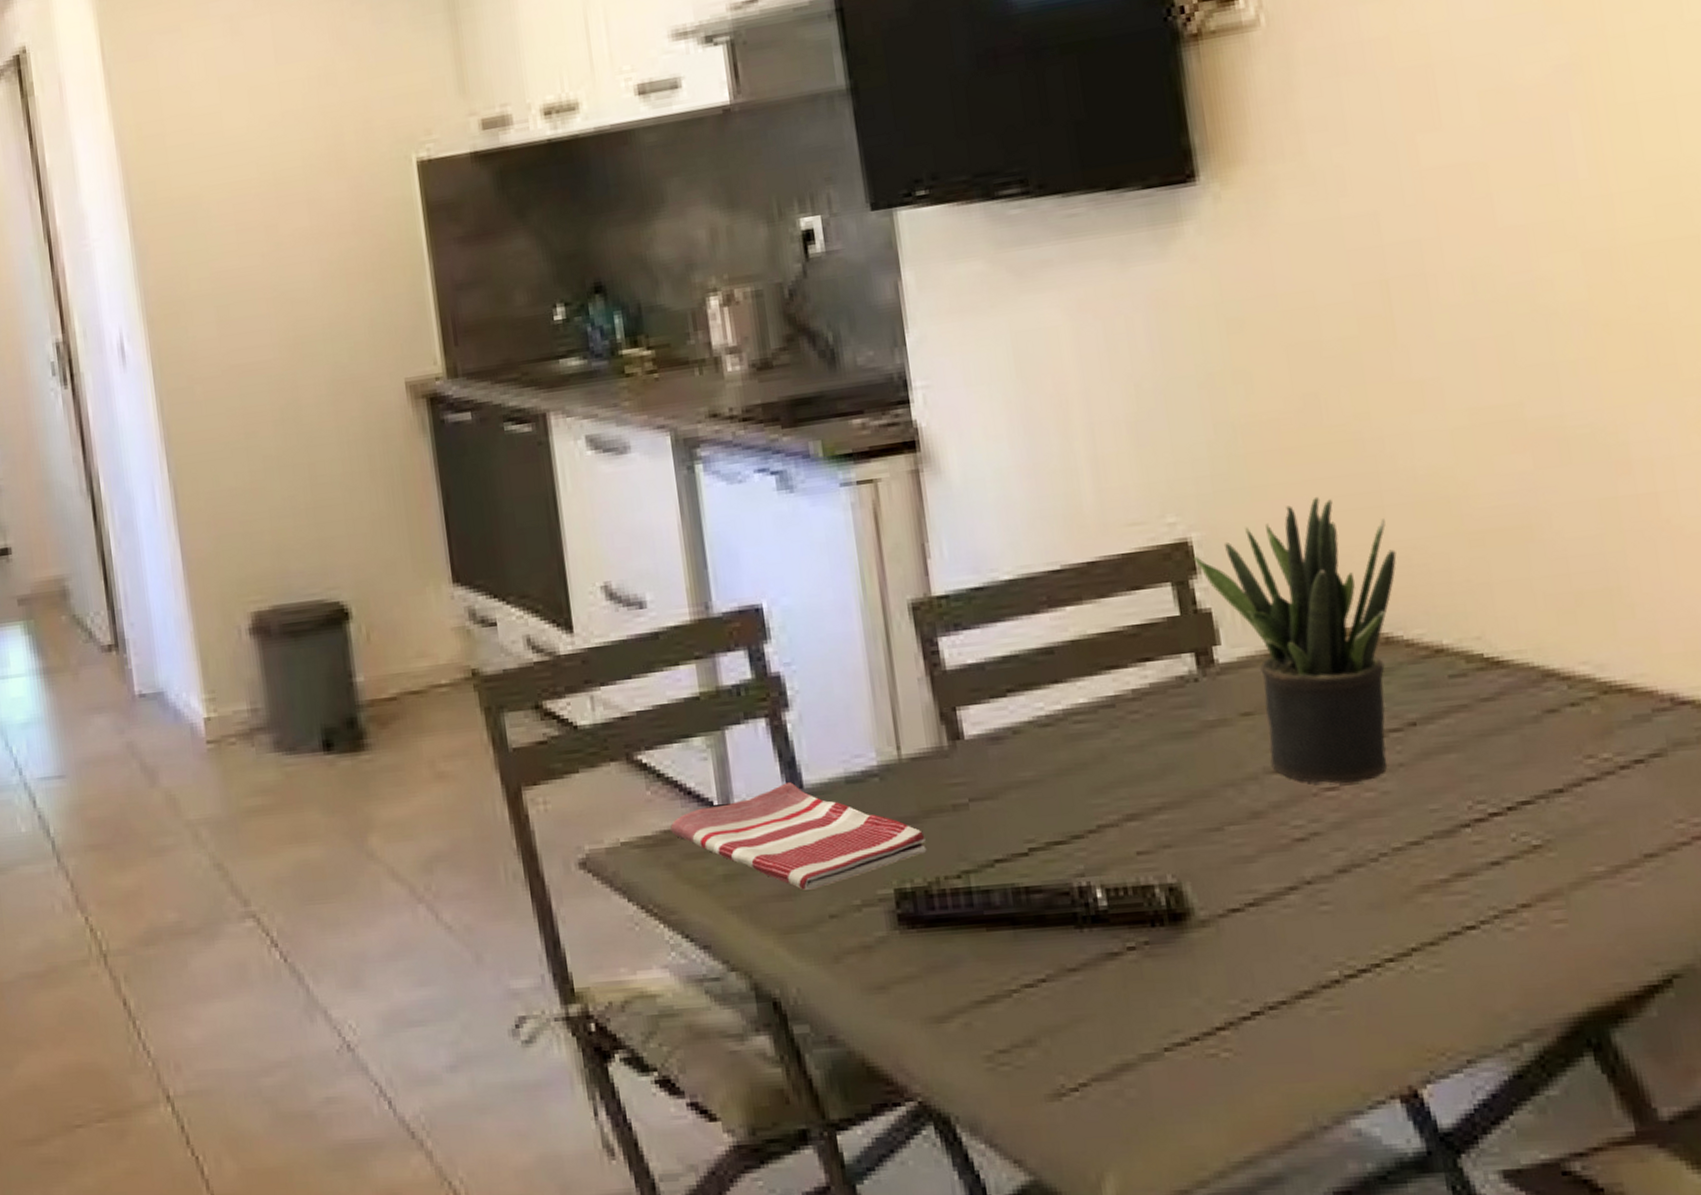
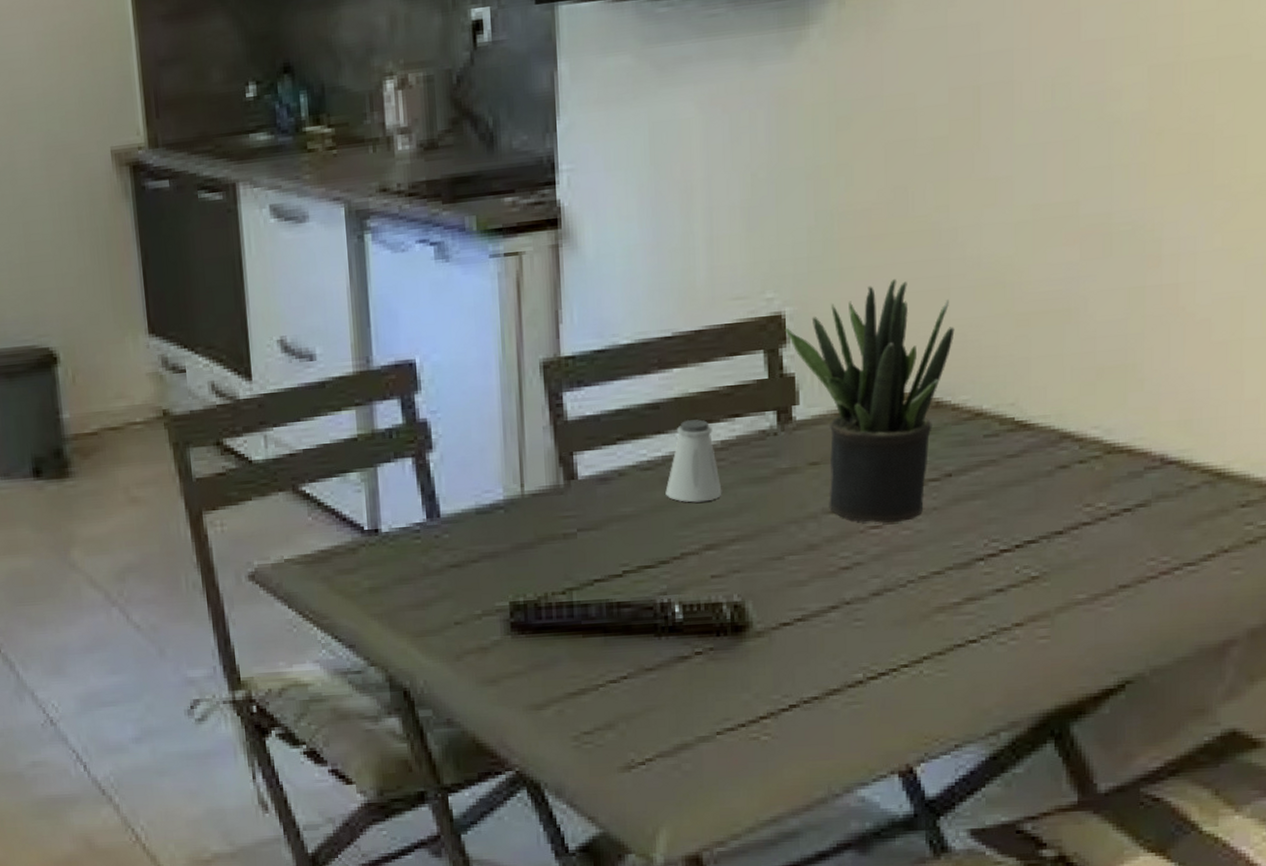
dish towel: present [670,782,927,890] -> none [327,512,539,602]
saltshaker: none [1070,665,1140,764] -> present [665,419,722,503]

